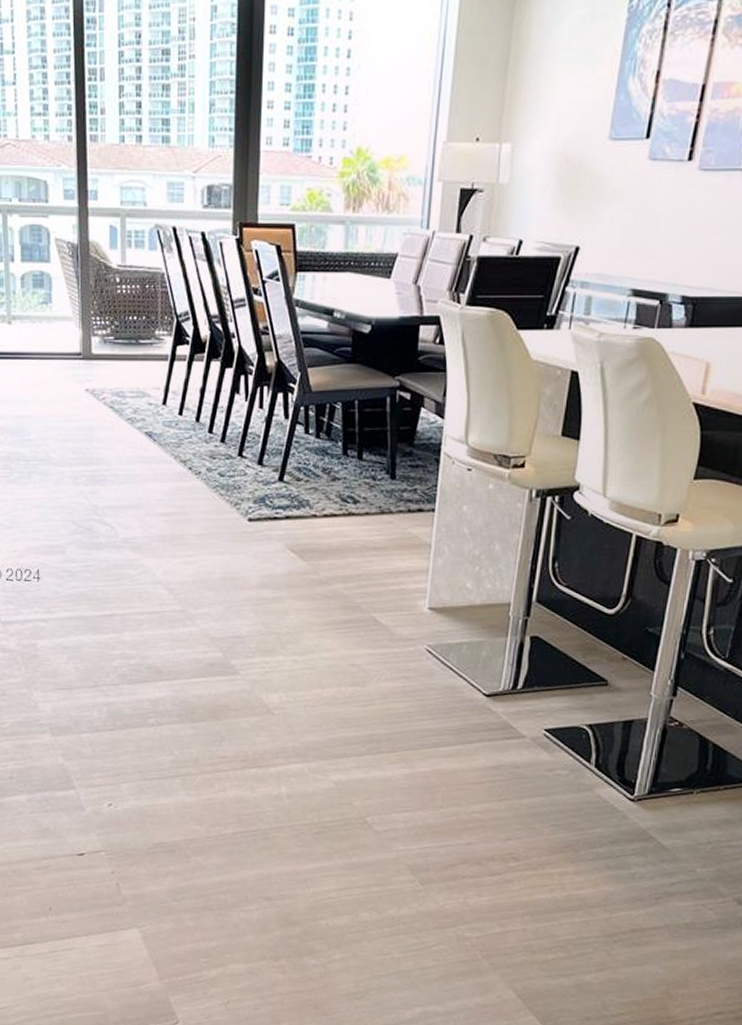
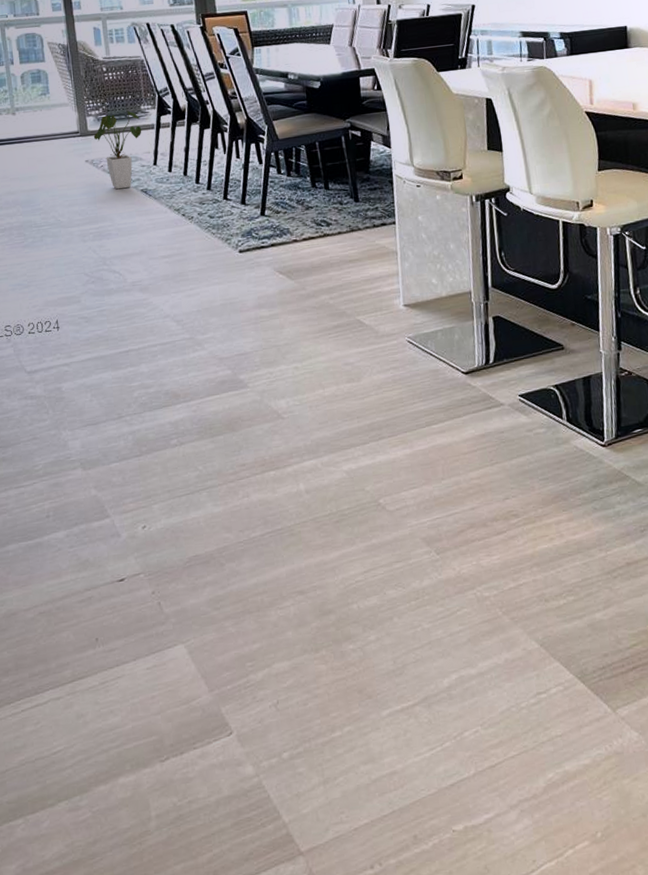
house plant: none [97,333,154,429] -> present [93,109,142,190]

